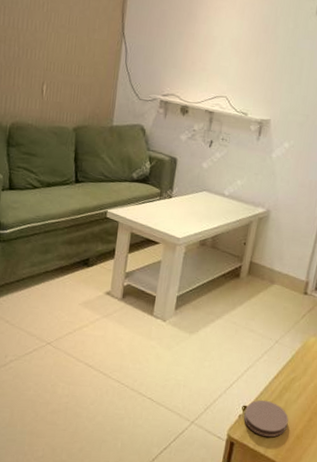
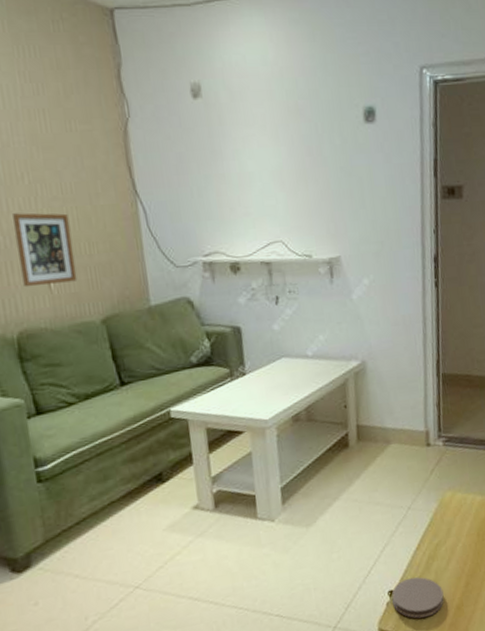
picture frame: none [24,32,69,94] -> present [13,212,78,288]

